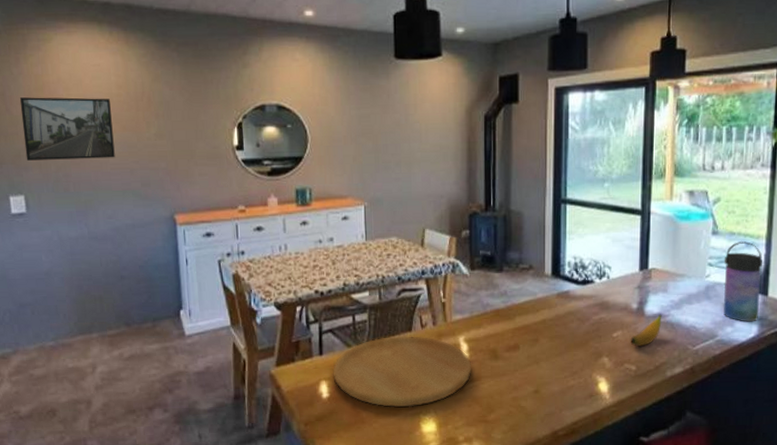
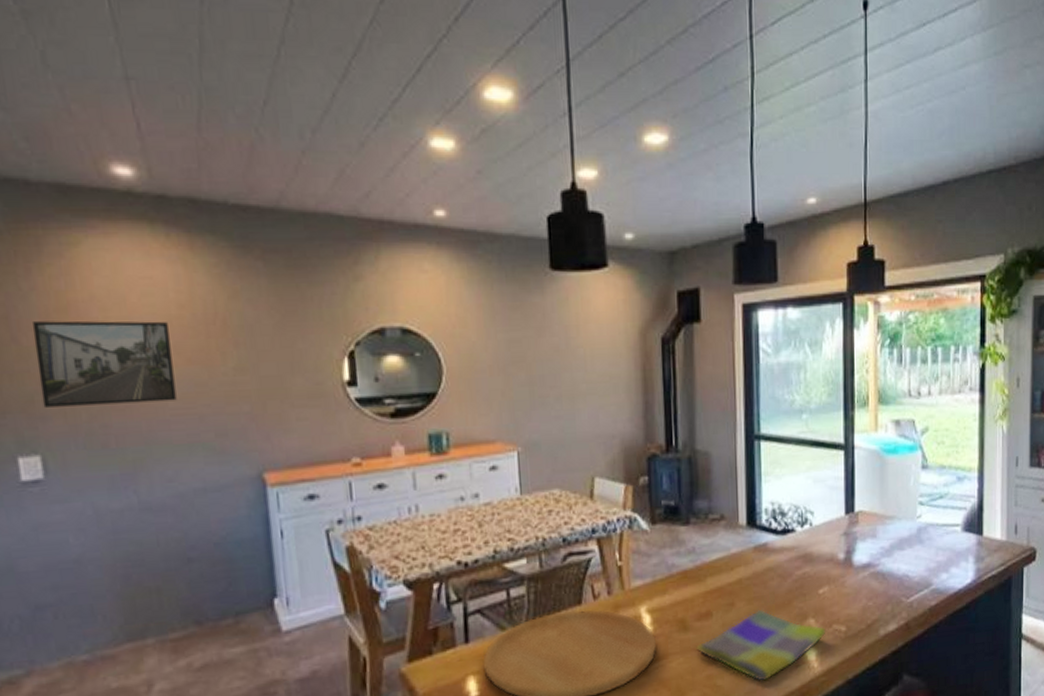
dish towel: none [504,346,618,406] -> present [696,609,826,682]
banana: present [630,314,662,347] -> none [838,563,872,604]
water bottle: present [723,241,763,322] -> none [935,475,976,567]

